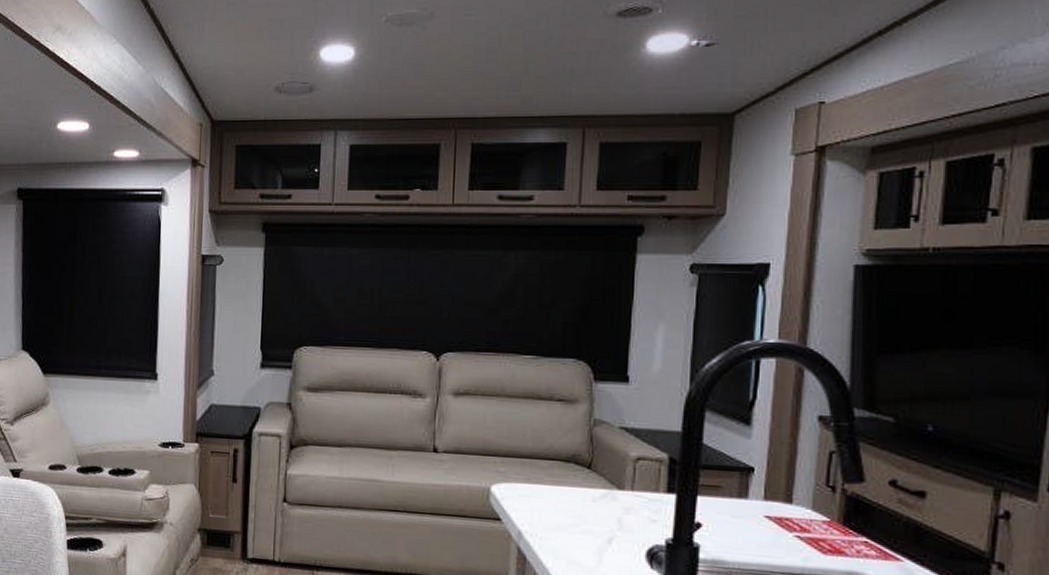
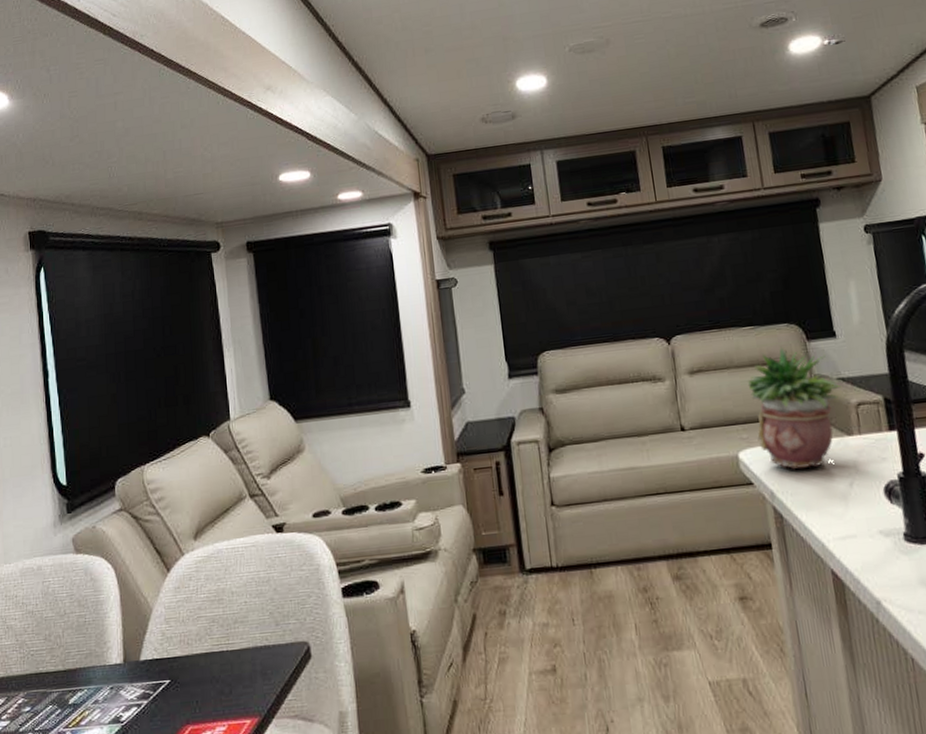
potted plant: none [515,382,622,516] -> present [747,346,841,469]

